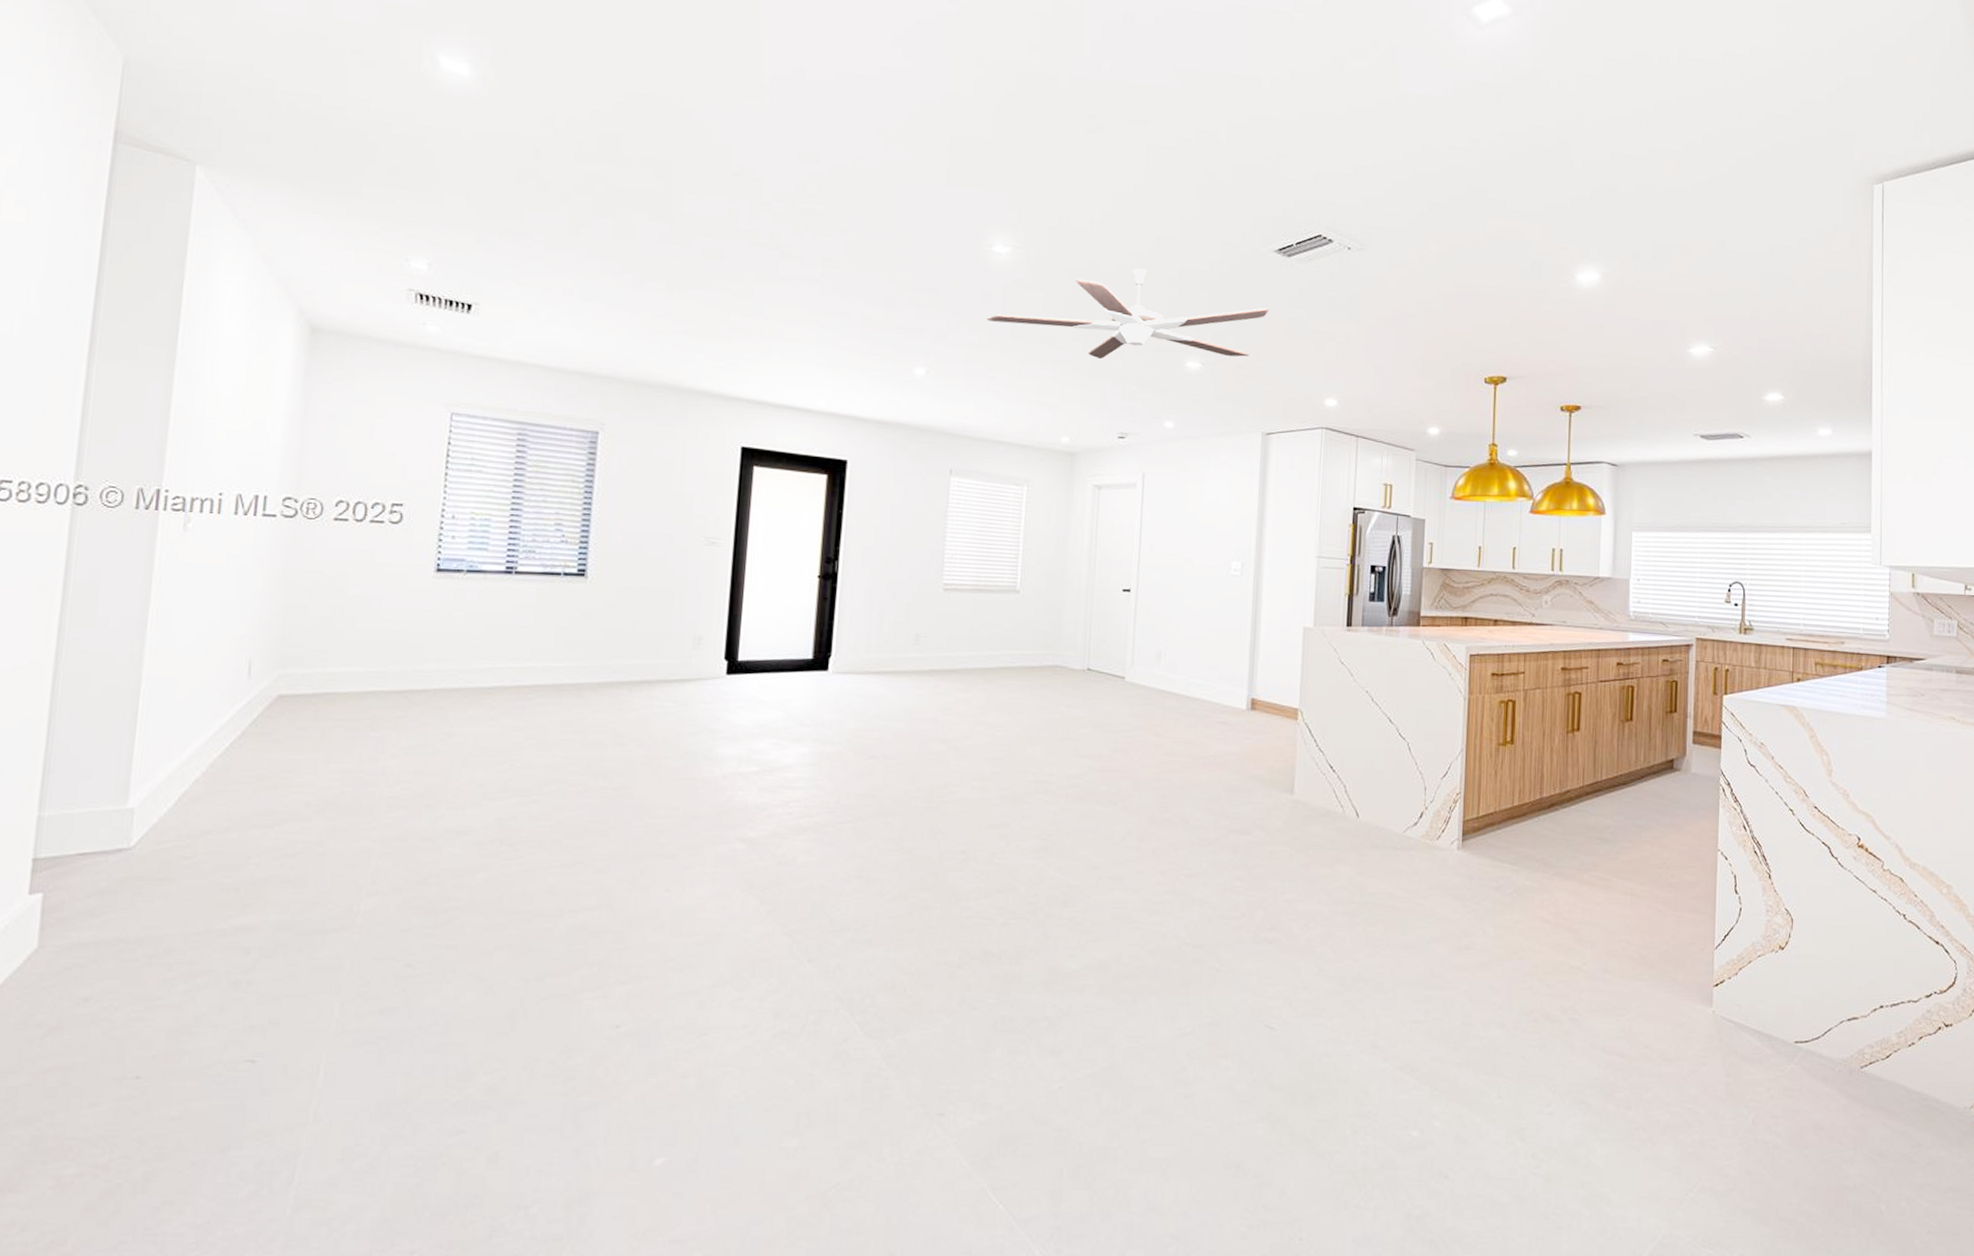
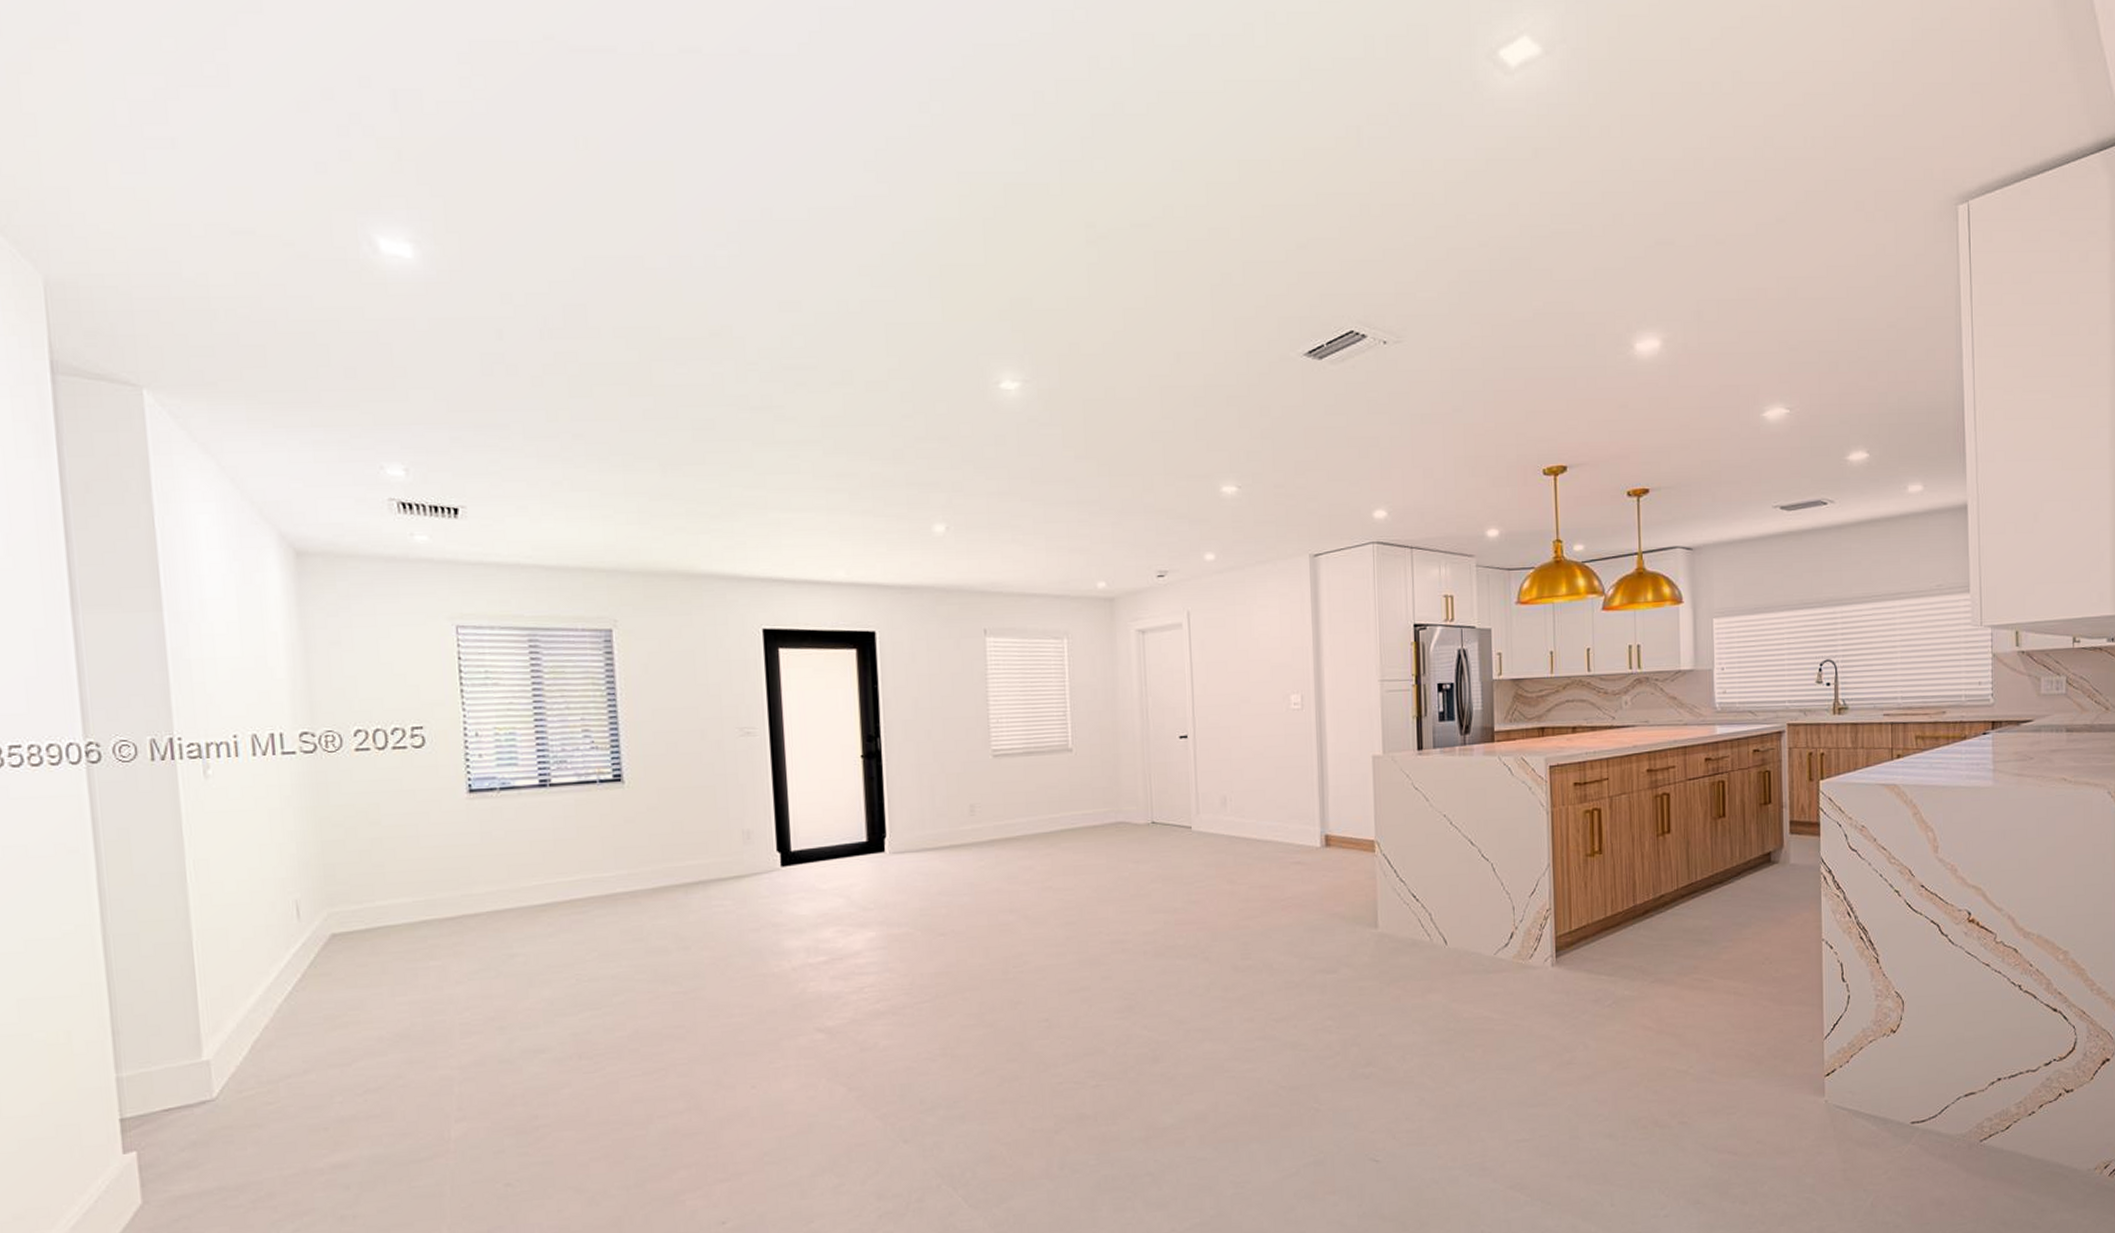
ceiling fan: present [986,268,1269,360] -> none [1003,390,1305,495]

